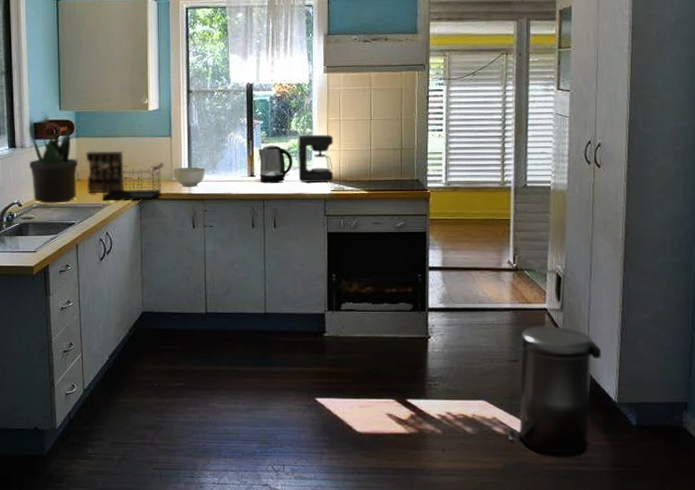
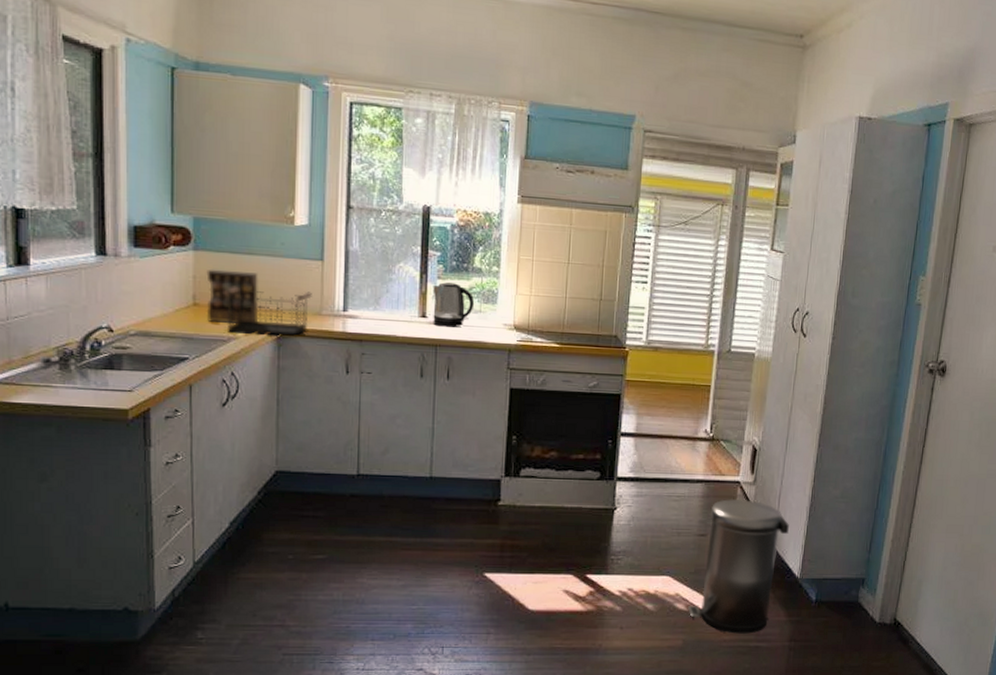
planter: present [29,127,78,204] -> none [126,232,196,332]
bowl: present [173,166,205,187] -> none [323,299,365,324]
coffee maker: present [298,134,334,183] -> none [479,273,523,331]

